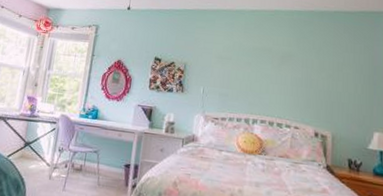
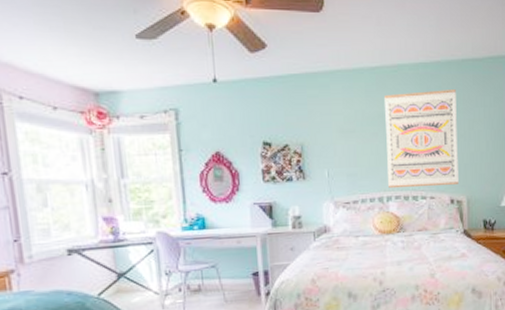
wall art: none [255,32,327,119] -> present [384,90,459,189]

